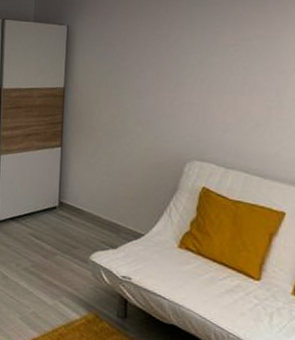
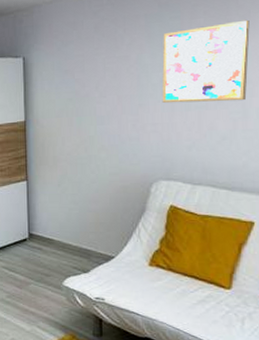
wall art: none [199,13,286,90] -> present [162,19,250,103]

